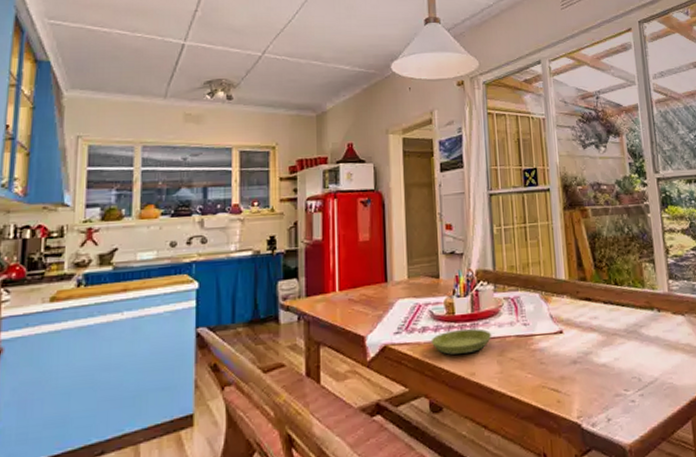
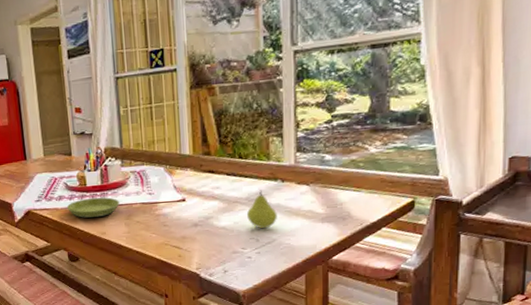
fruit: none [627,320,657,366] -> present [247,190,277,229]

